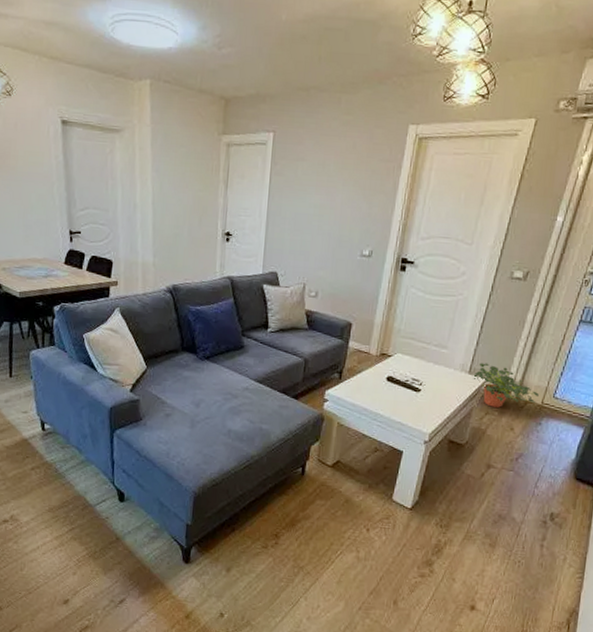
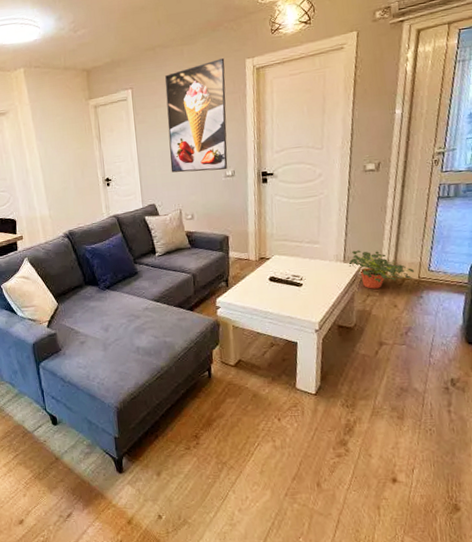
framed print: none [302,118,386,248] -> present [165,58,228,173]

